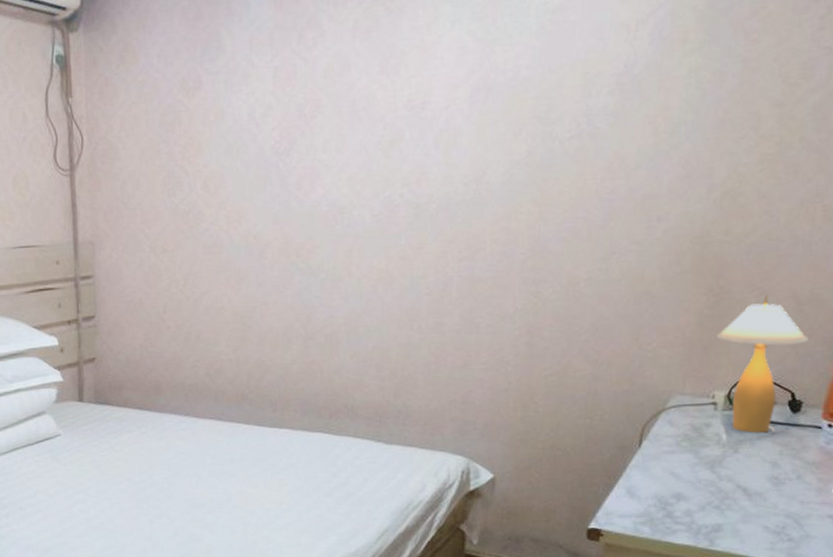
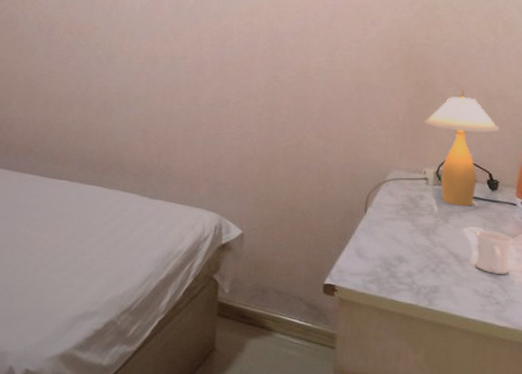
mug: none [767,458,814,508] -> present [475,230,513,275]

